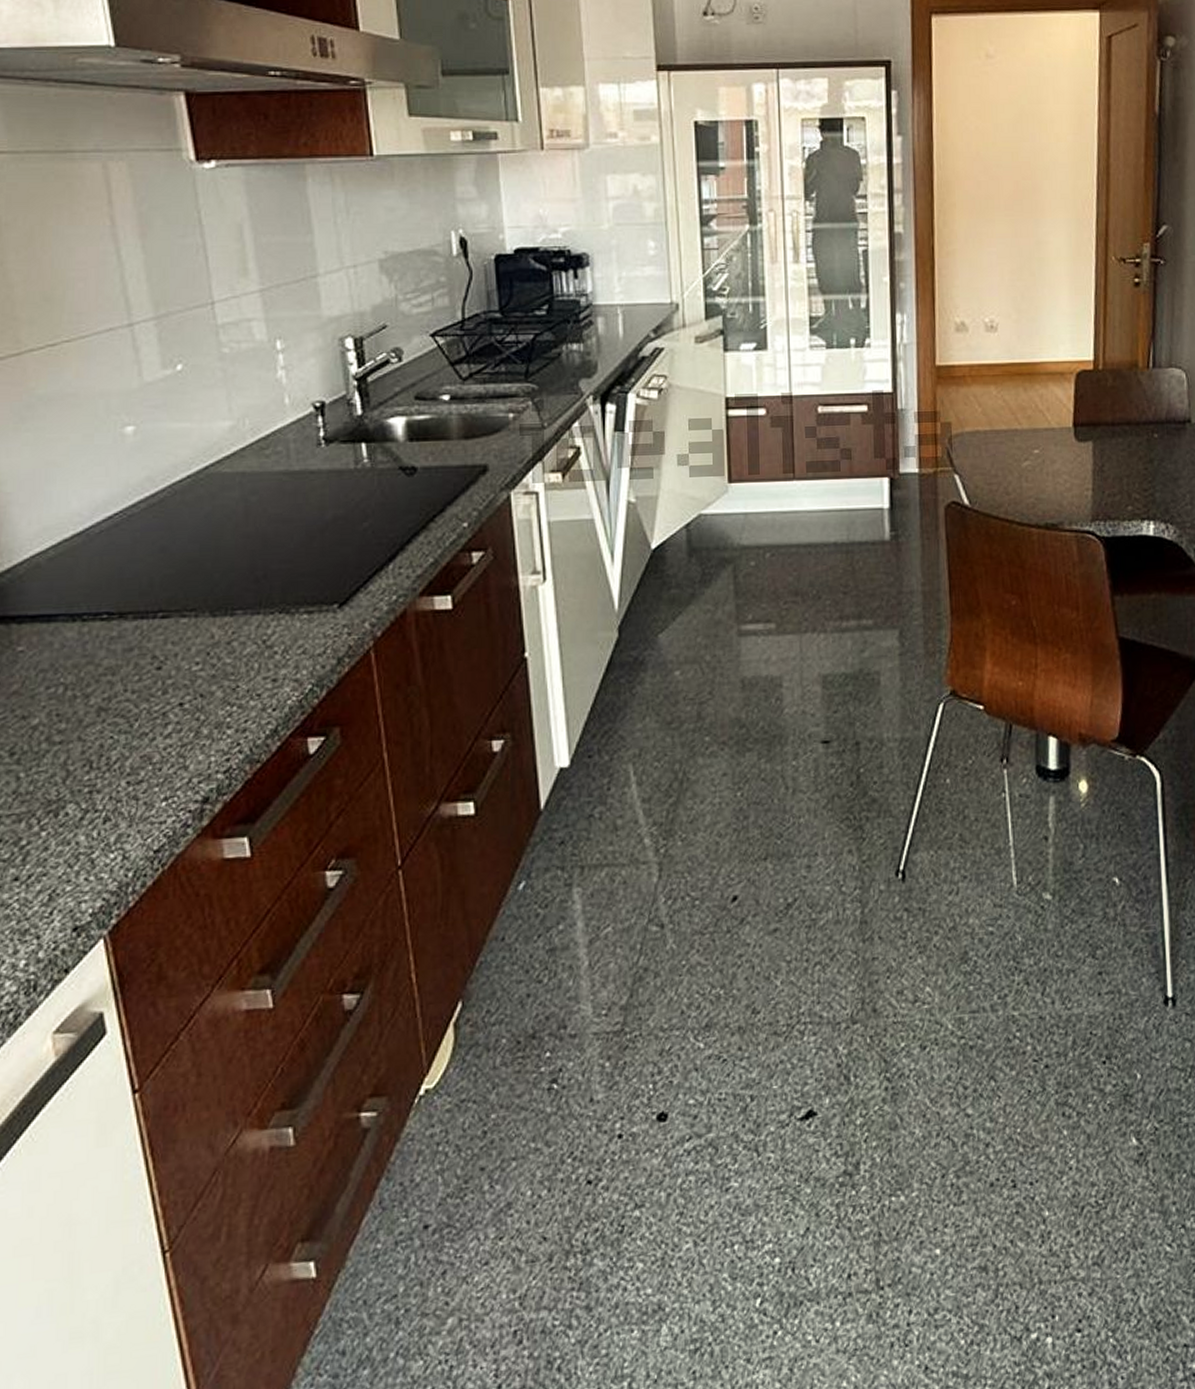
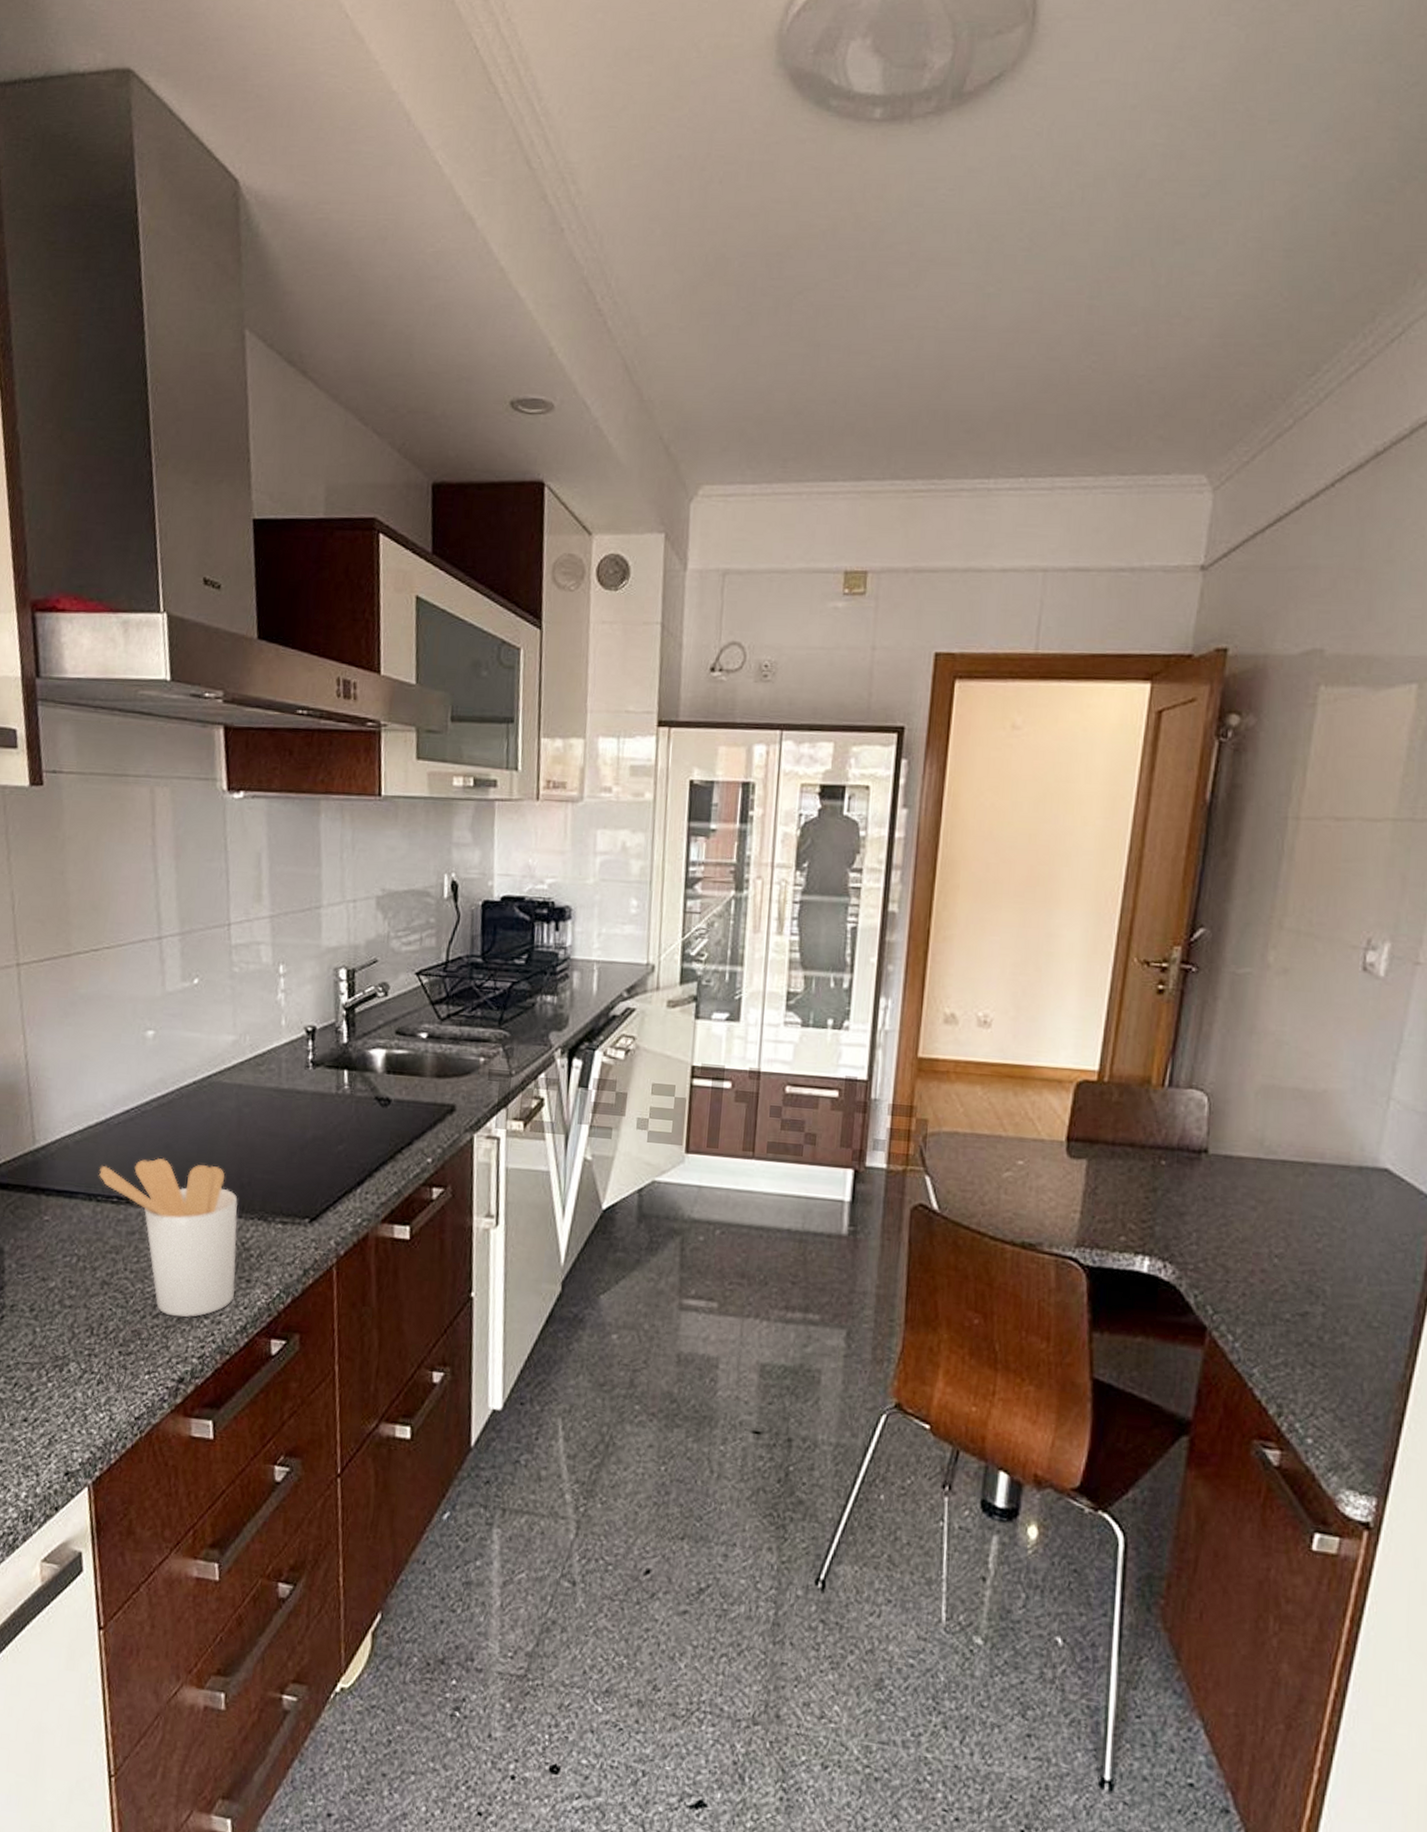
utensil holder: none [81,562,261,733] -> present [98,1158,238,1318]

